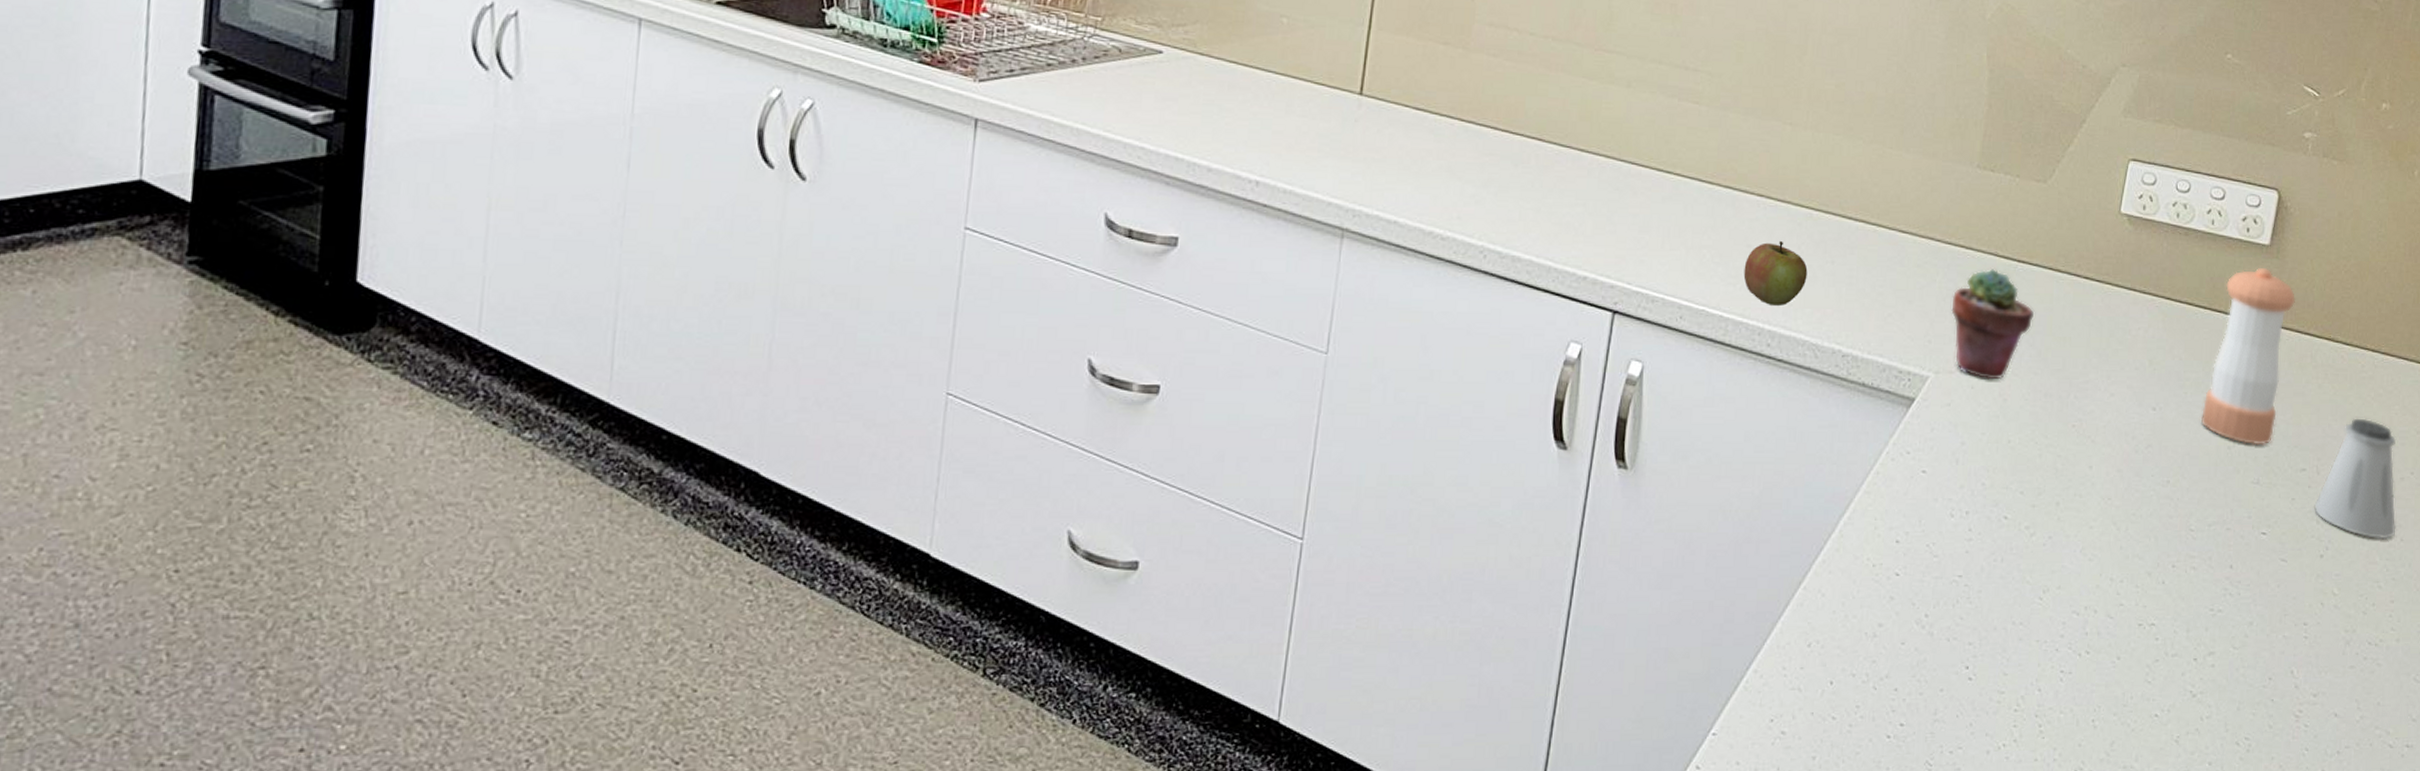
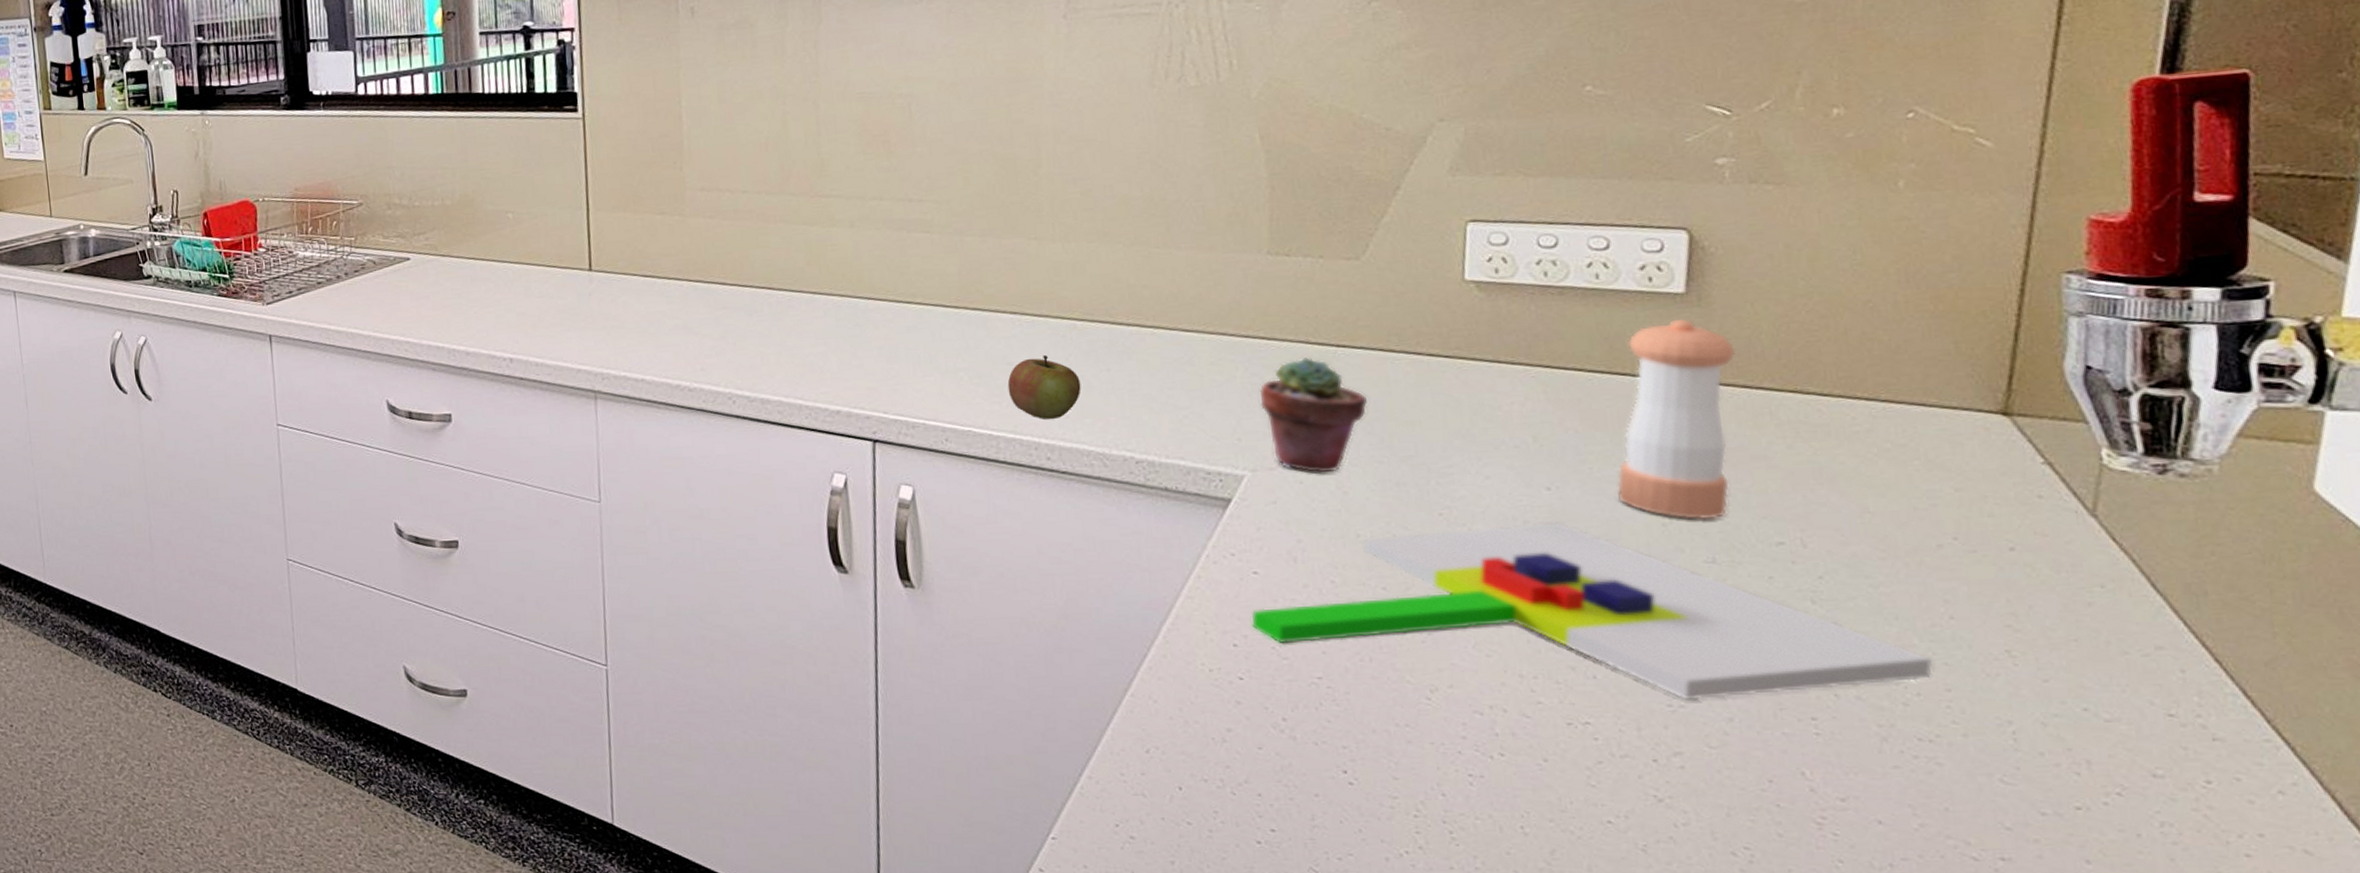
chopping board: none [1914,439,2386,606] -> present [1251,522,1933,701]
saltshaker: present [2314,418,2397,540] -> none [1804,478,1940,619]

